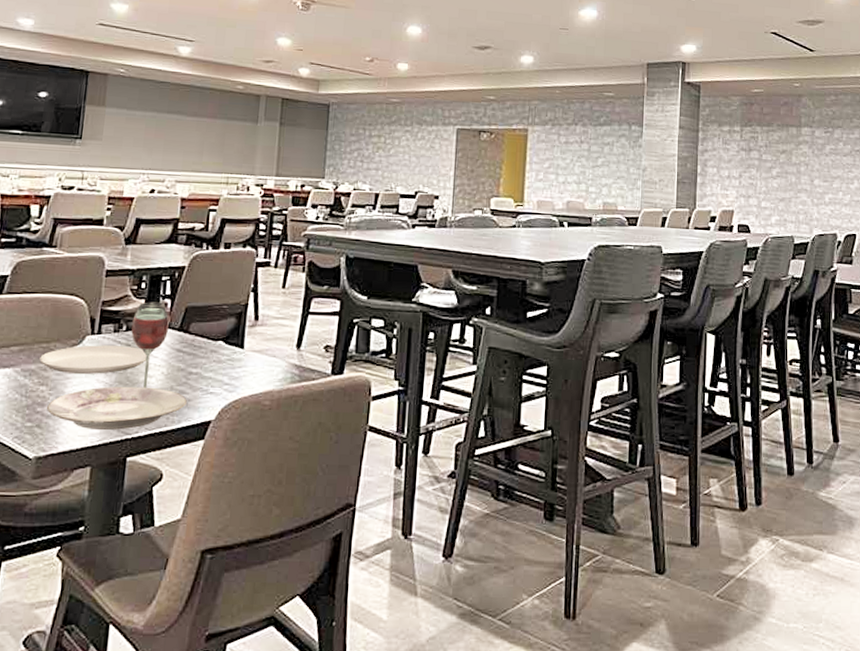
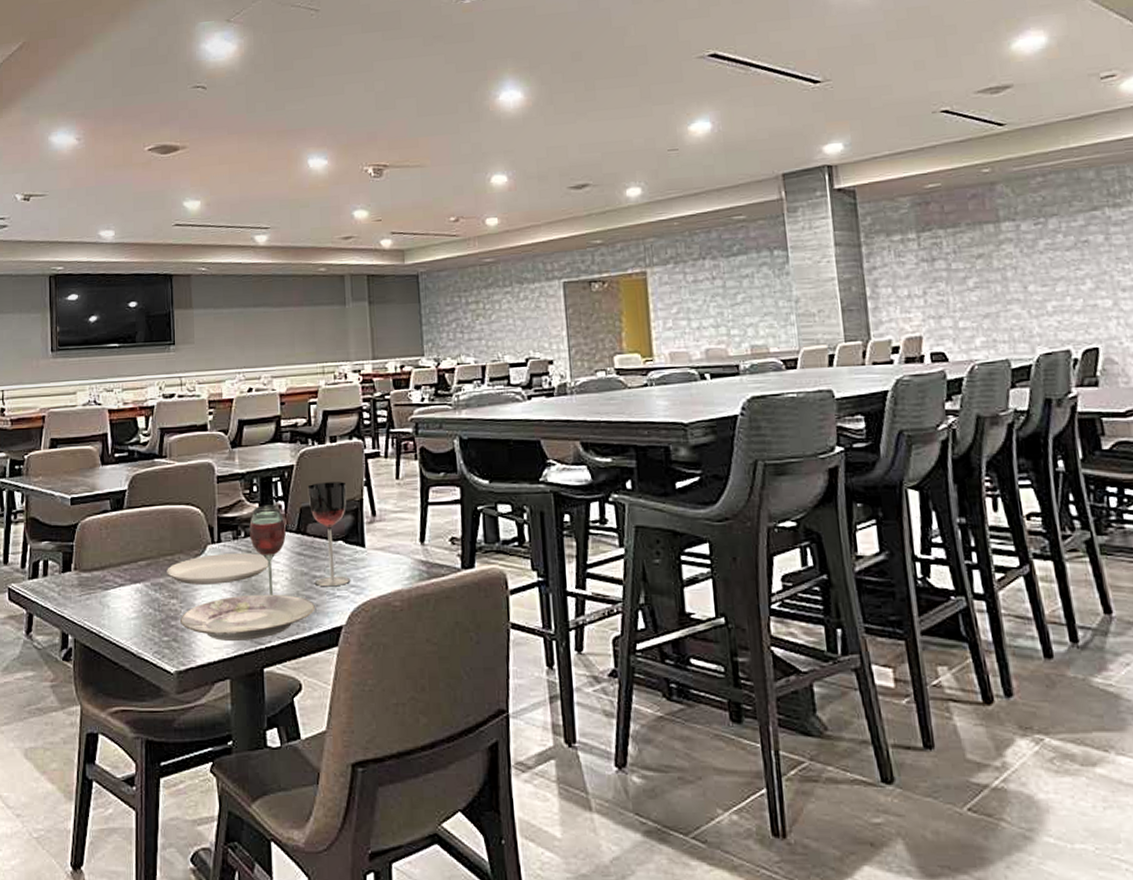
wineglass: none [189,285,235,384] -> present [307,482,351,587]

